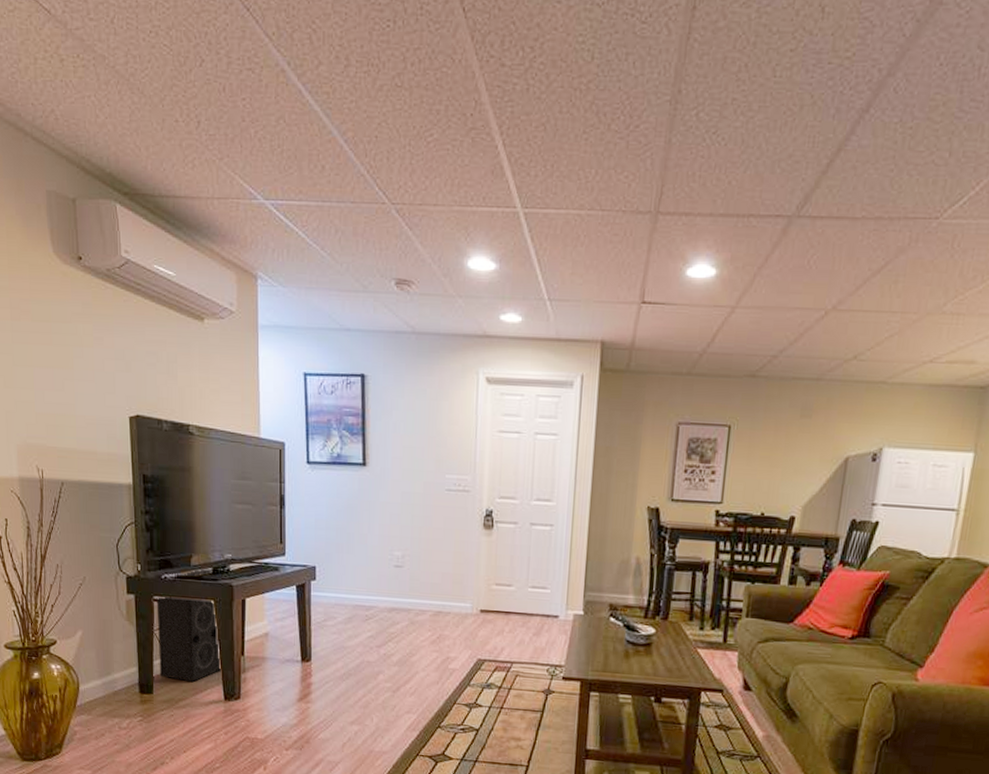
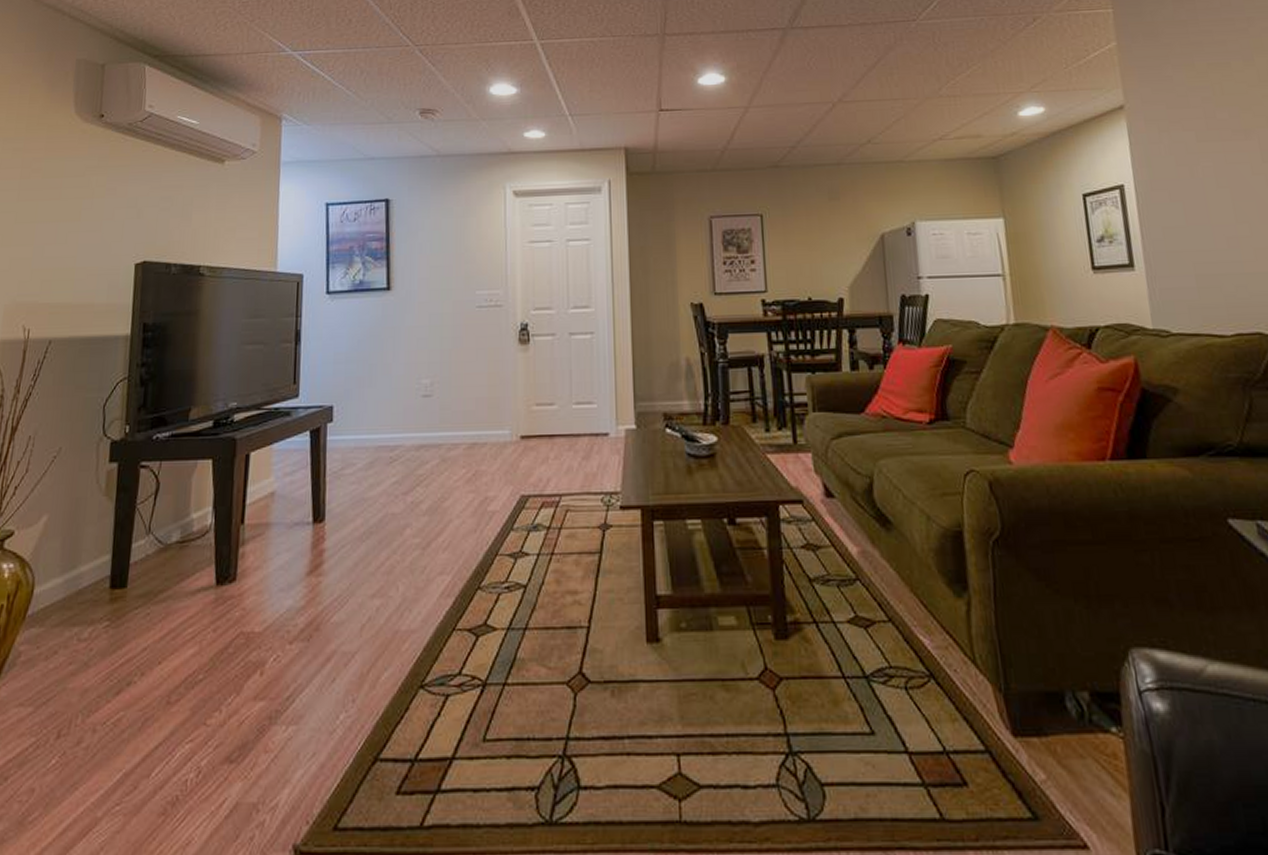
speaker: present [156,568,223,683] -> none [137,422,218,567]

